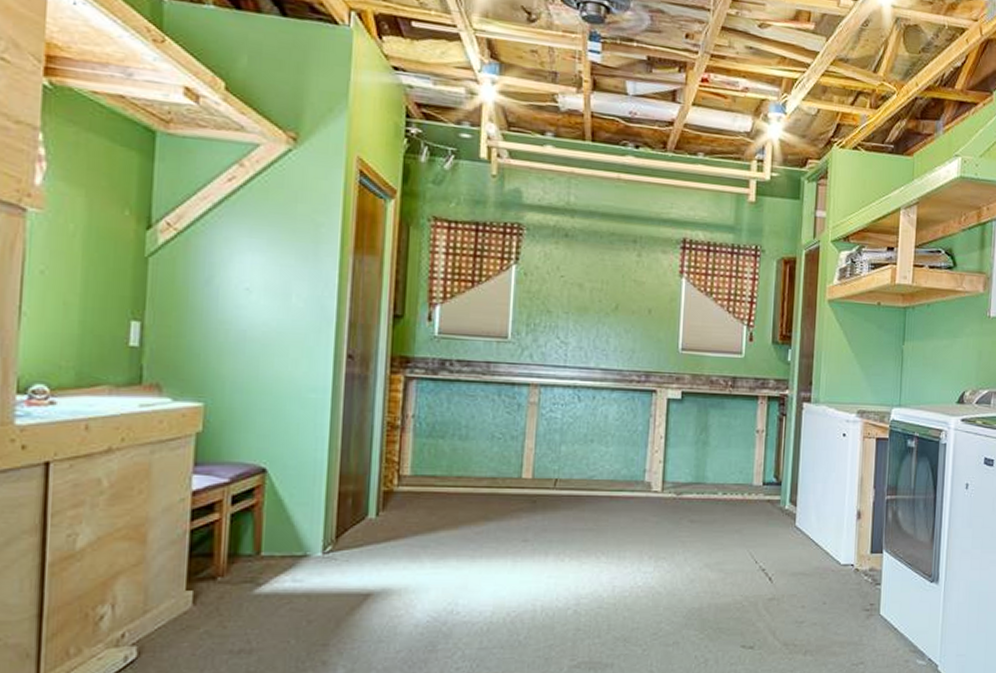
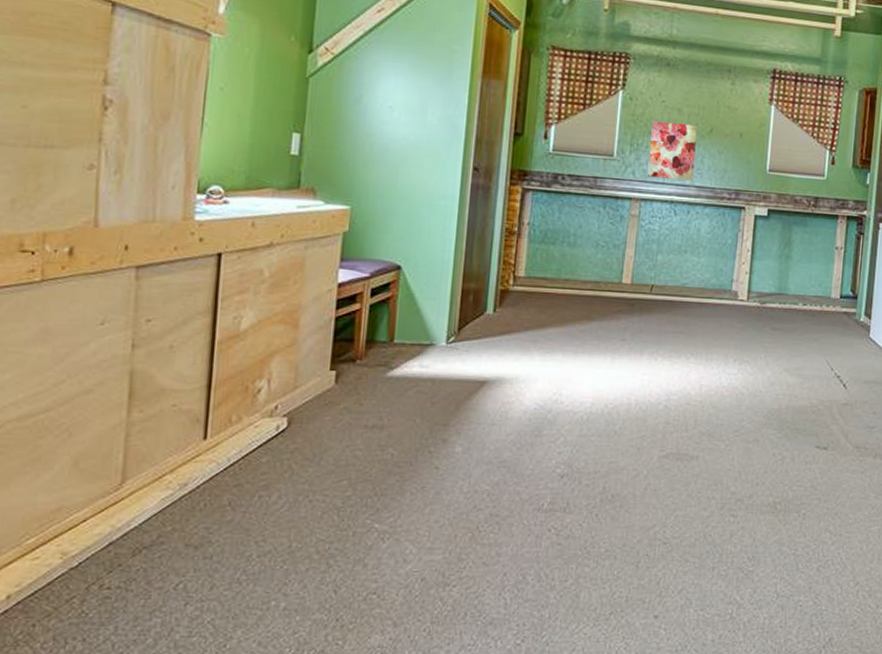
wall art: none [547,297,601,363] -> present [648,120,697,181]

